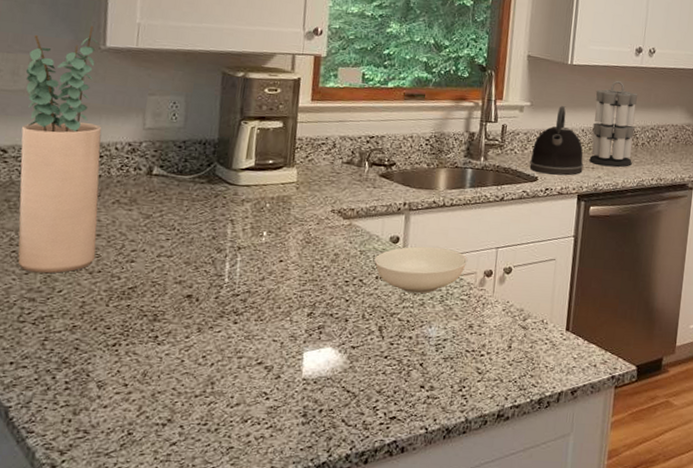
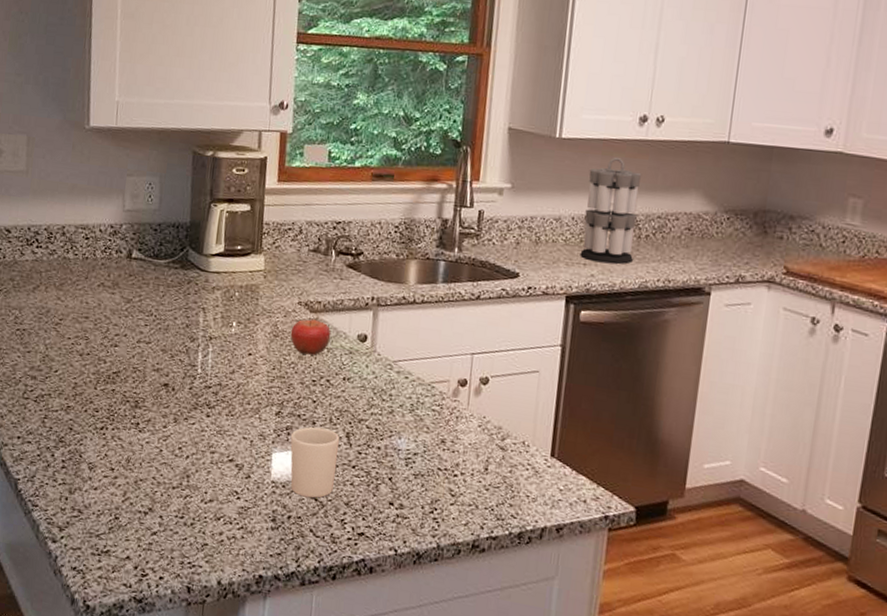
vase: present [17,25,102,274] -> none [21,104,88,353]
mug: none [322,324,373,391] -> present [290,426,340,499]
fruit: none [323,222,364,258] -> present [290,316,331,356]
bowl: present [374,246,468,294] -> none [341,346,440,401]
kettle: present [529,106,584,175] -> none [509,188,574,272]

